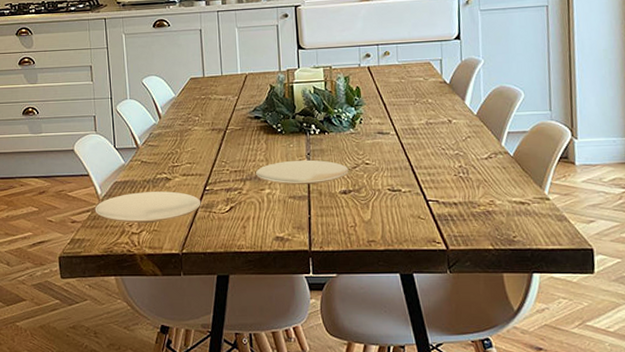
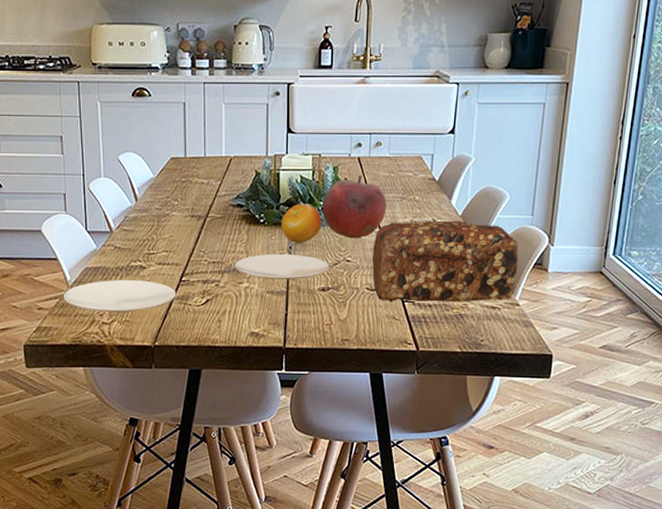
fruit: none [298,112,338,149] -> present [281,203,322,243]
fruit: none [337,82,401,143] -> present [322,175,387,239]
bread loaf: none [390,120,543,201] -> present [371,220,518,302]

